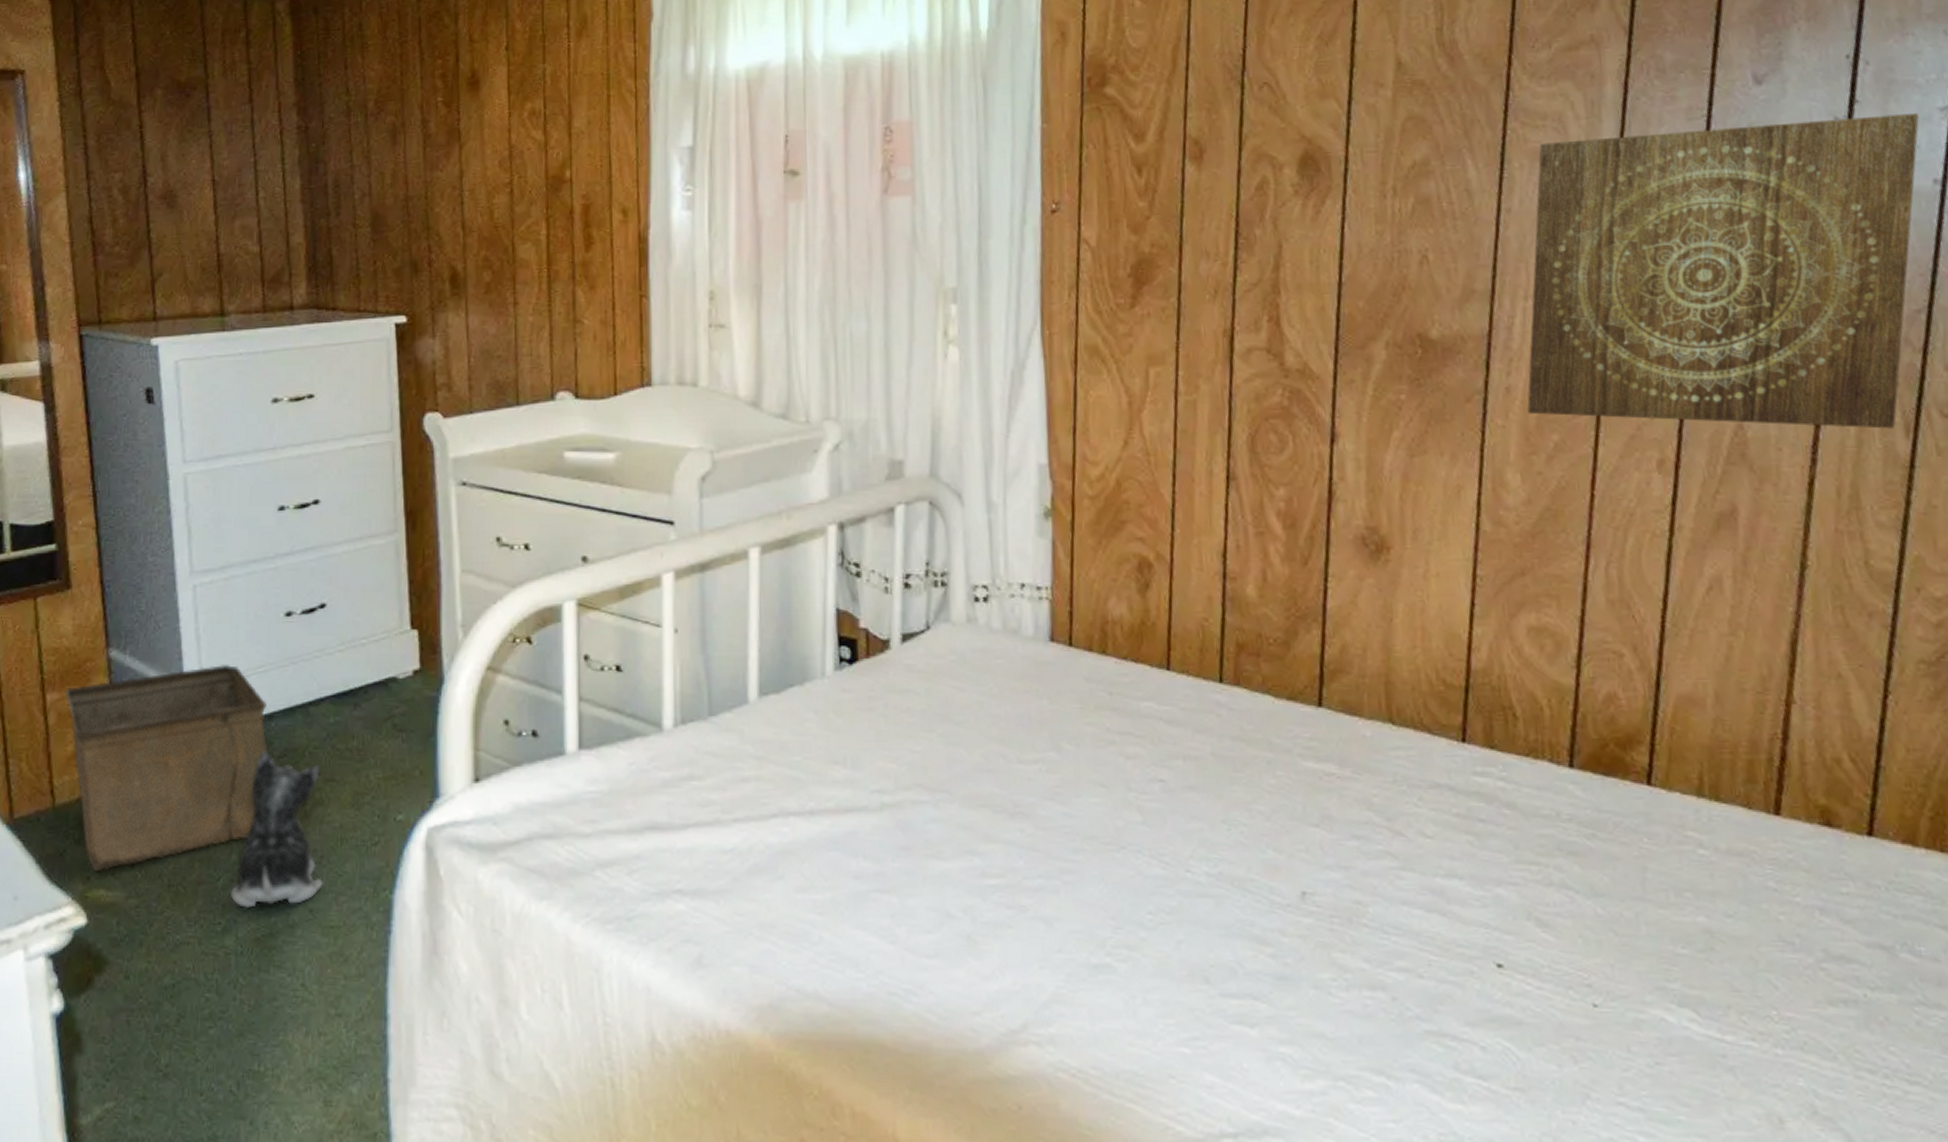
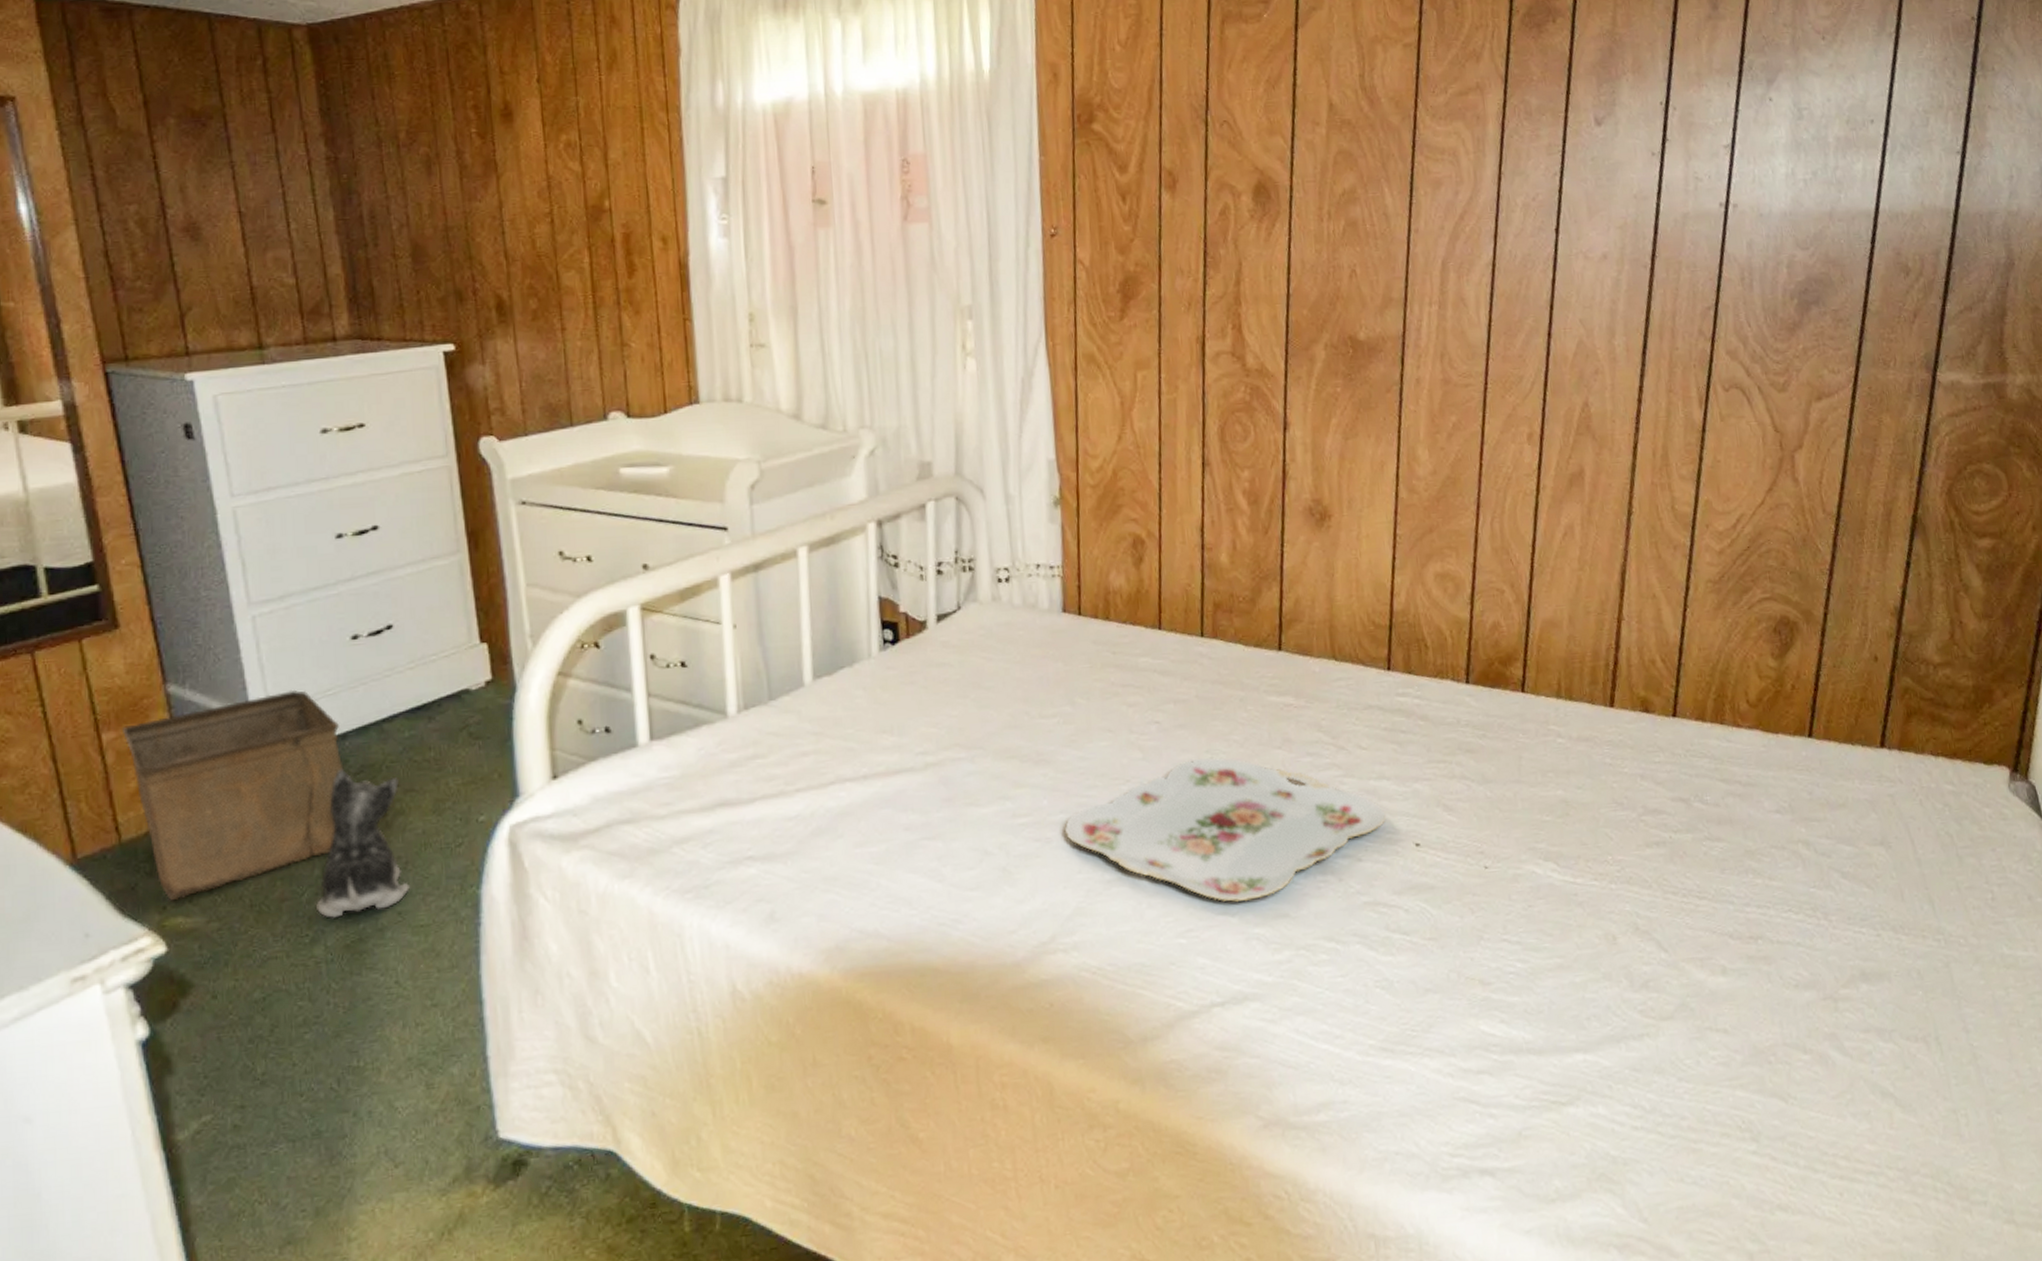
serving tray: none [1043,828,1457,1010] -> present [1064,757,1386,902]
wall art: present [1527,114,1919,429] -> none [1432,150,1710,402]

